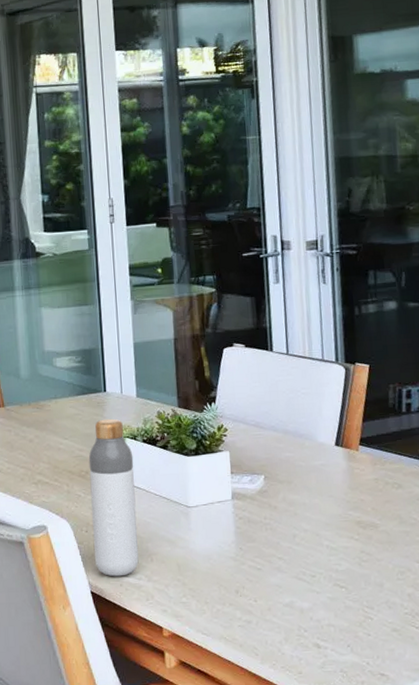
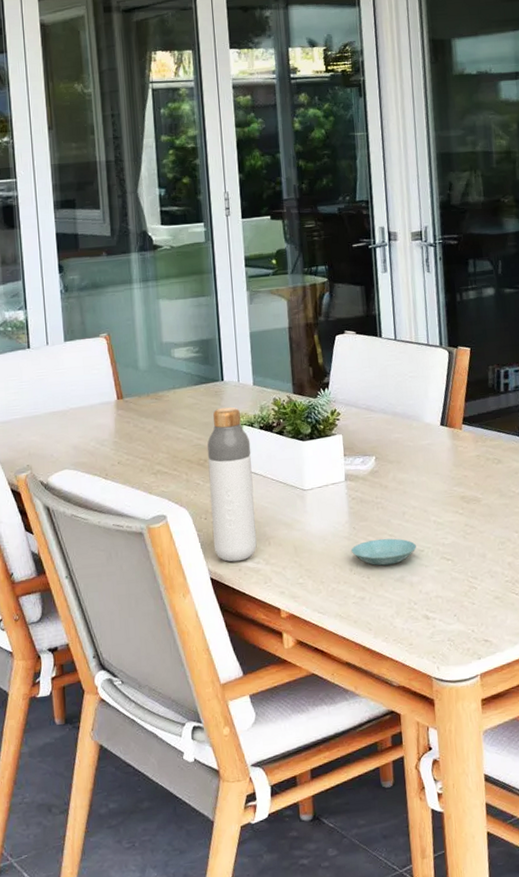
saucer: none [237,561,307,589] -> present [350,538,416,566]

